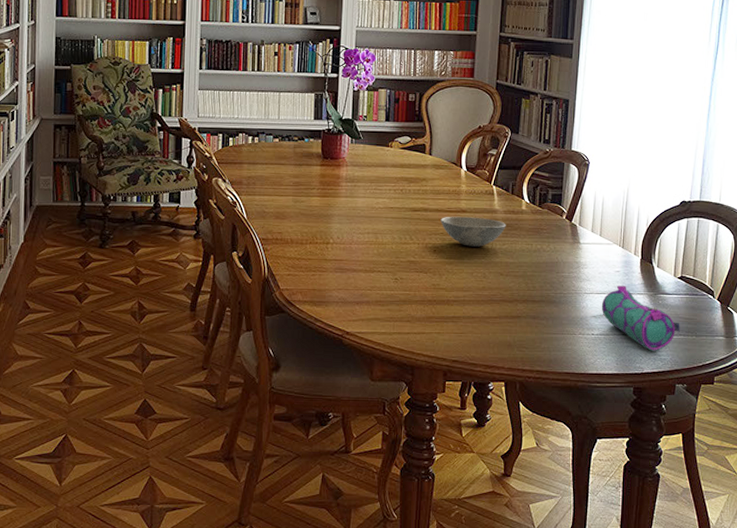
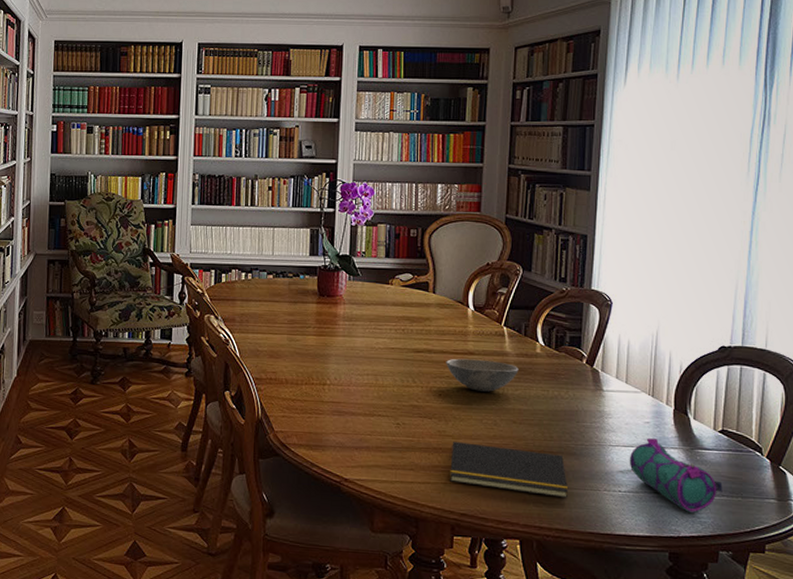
notepad: none [442,293,549,342] -> present [449,441,569,498]

